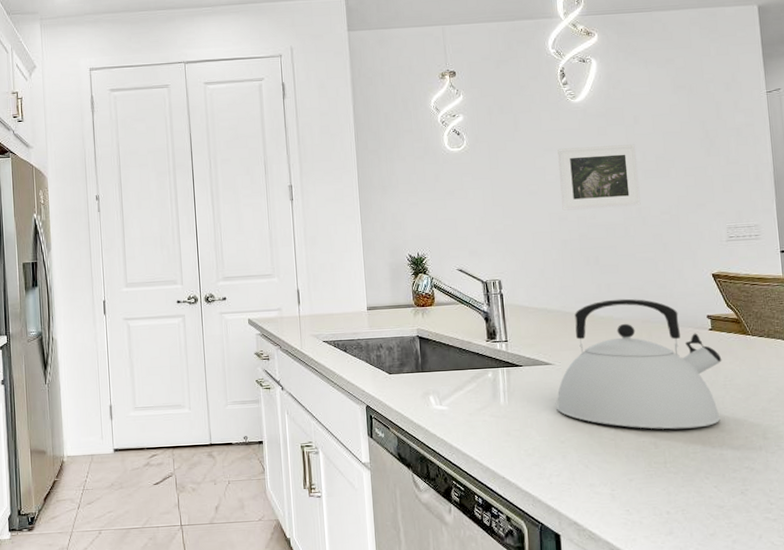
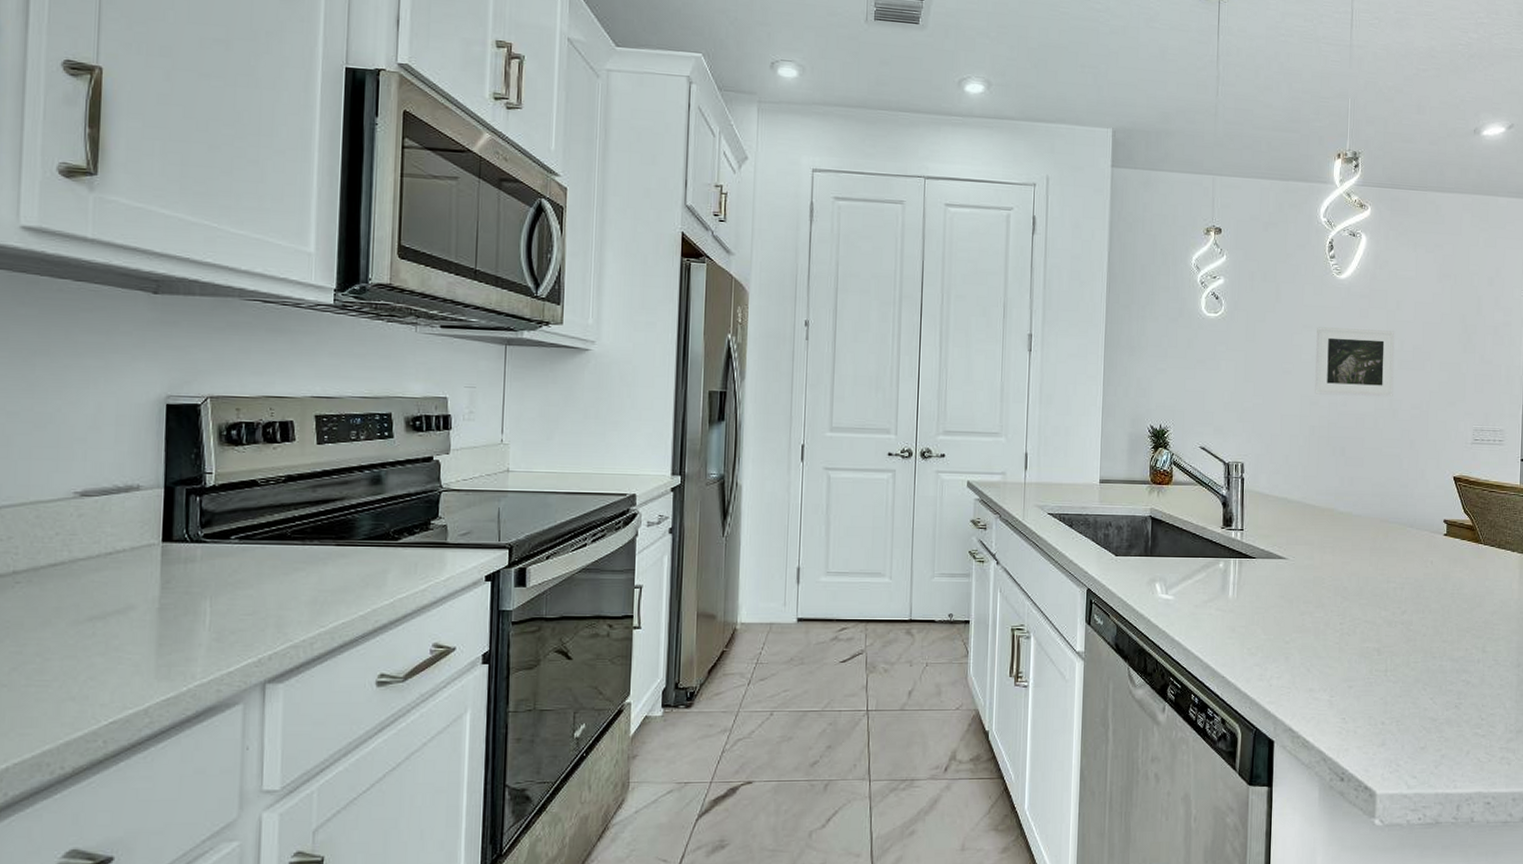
kettle: present [556,298,722,430] -> none [1285,494,1453,637]

